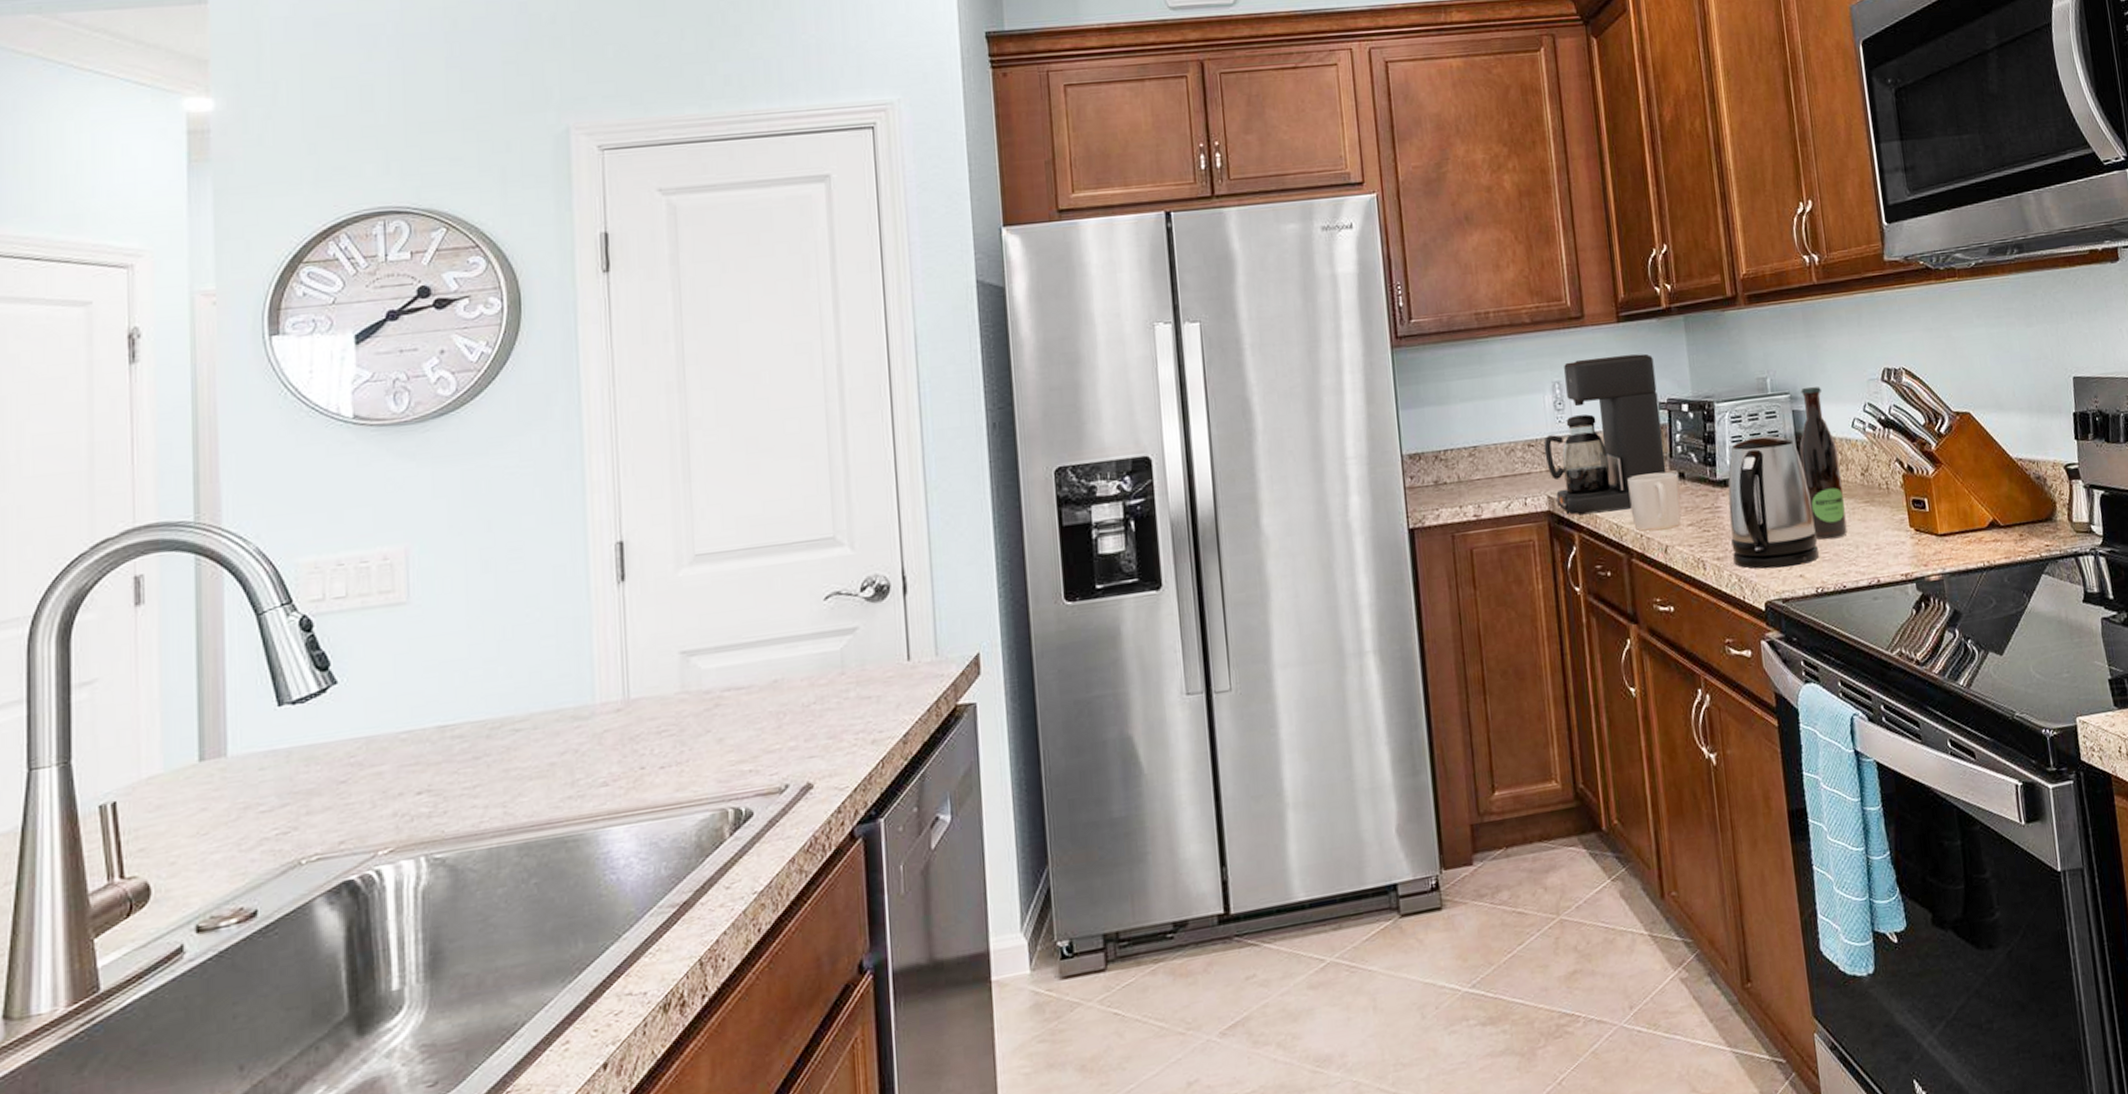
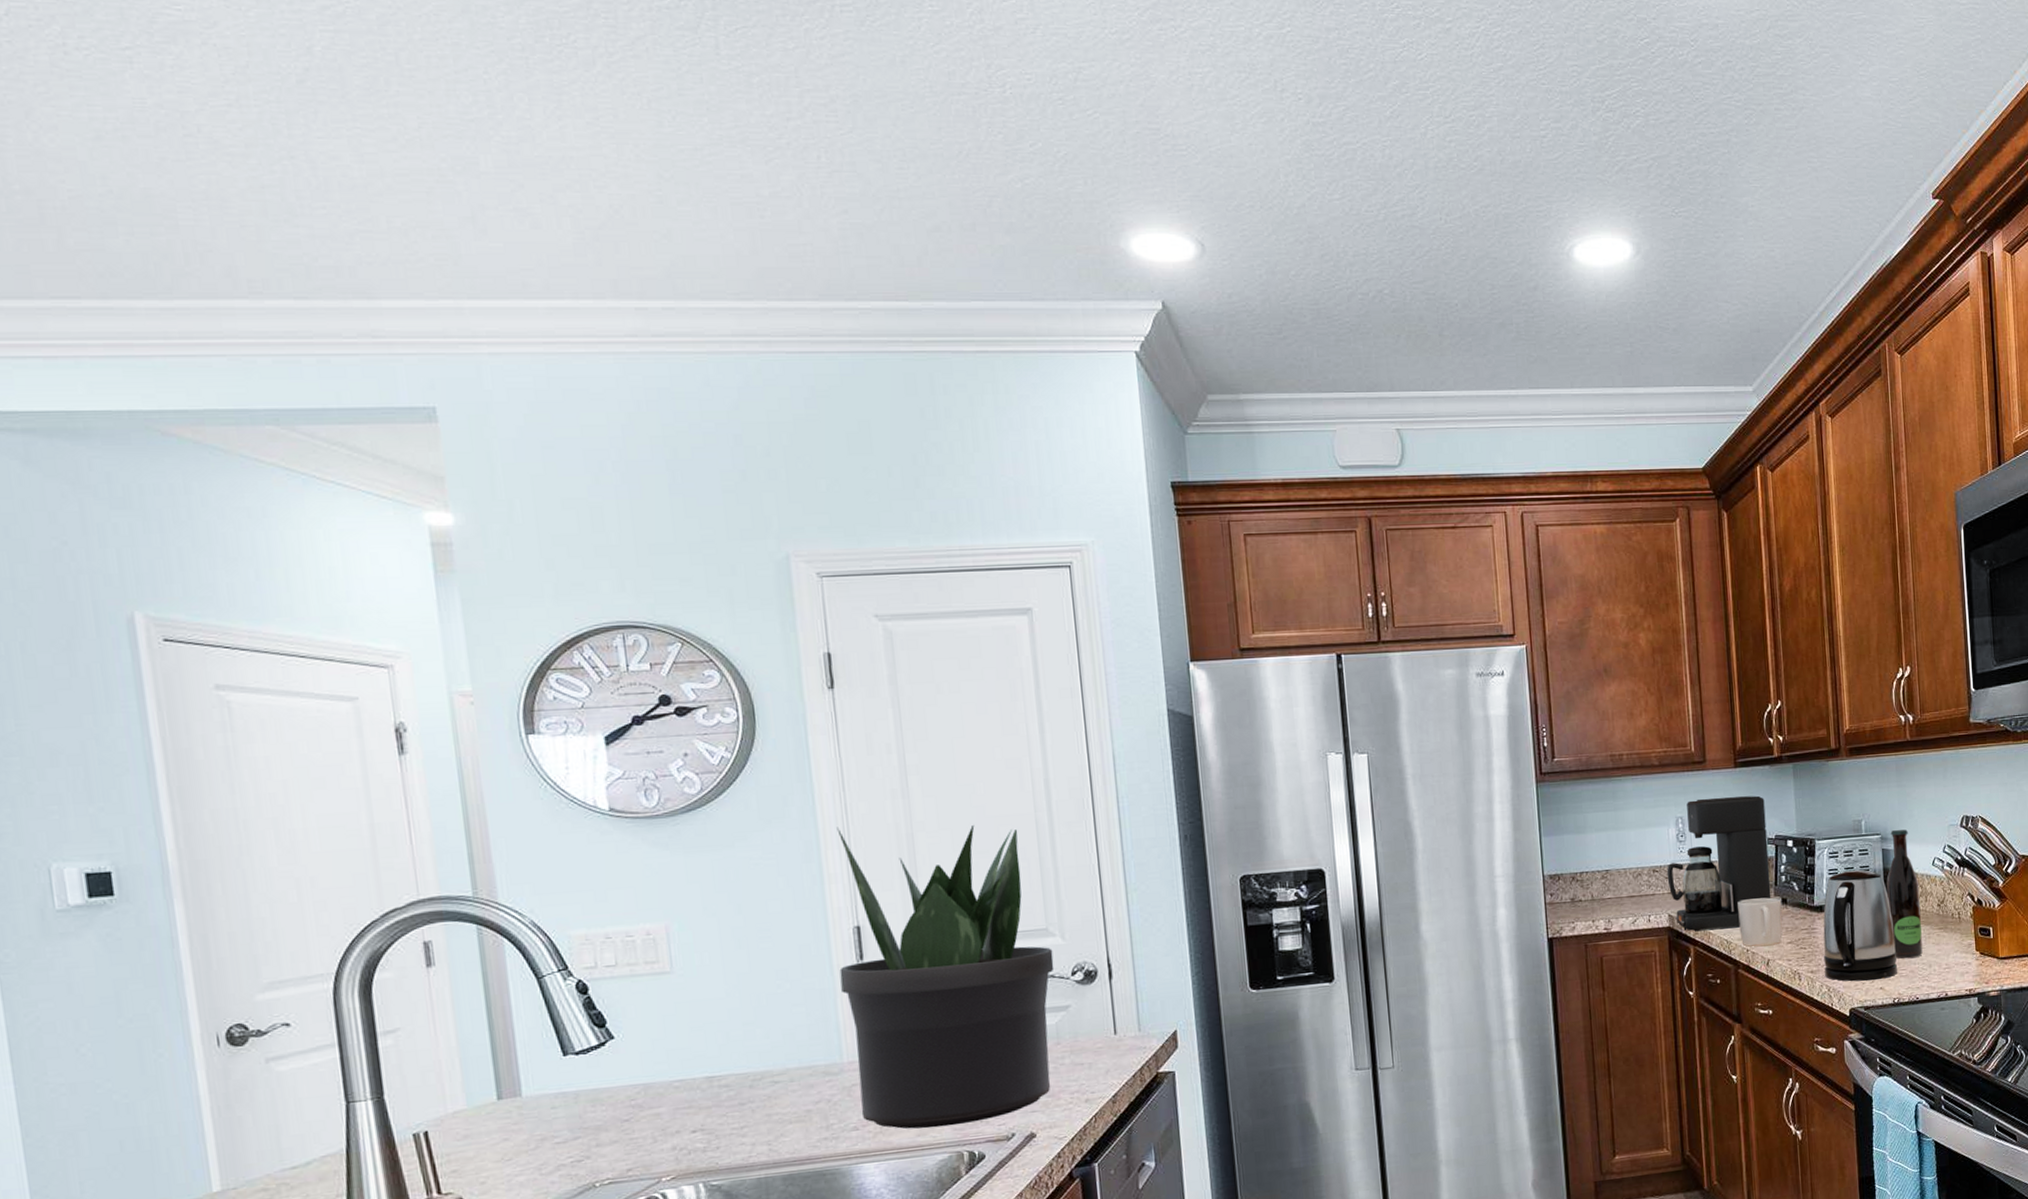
planter: none [597,420,841,784] -> present [837,825,1055,1130]

